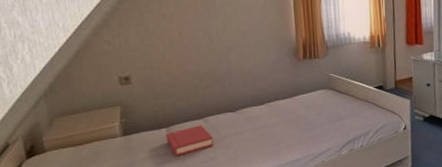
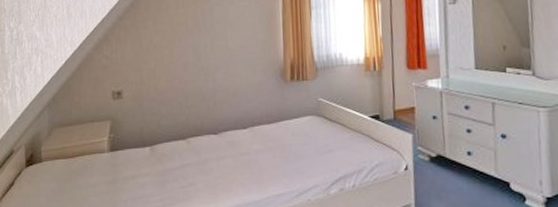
hardback book: present [166,125,214,157] -> none [149,146,194,179]

